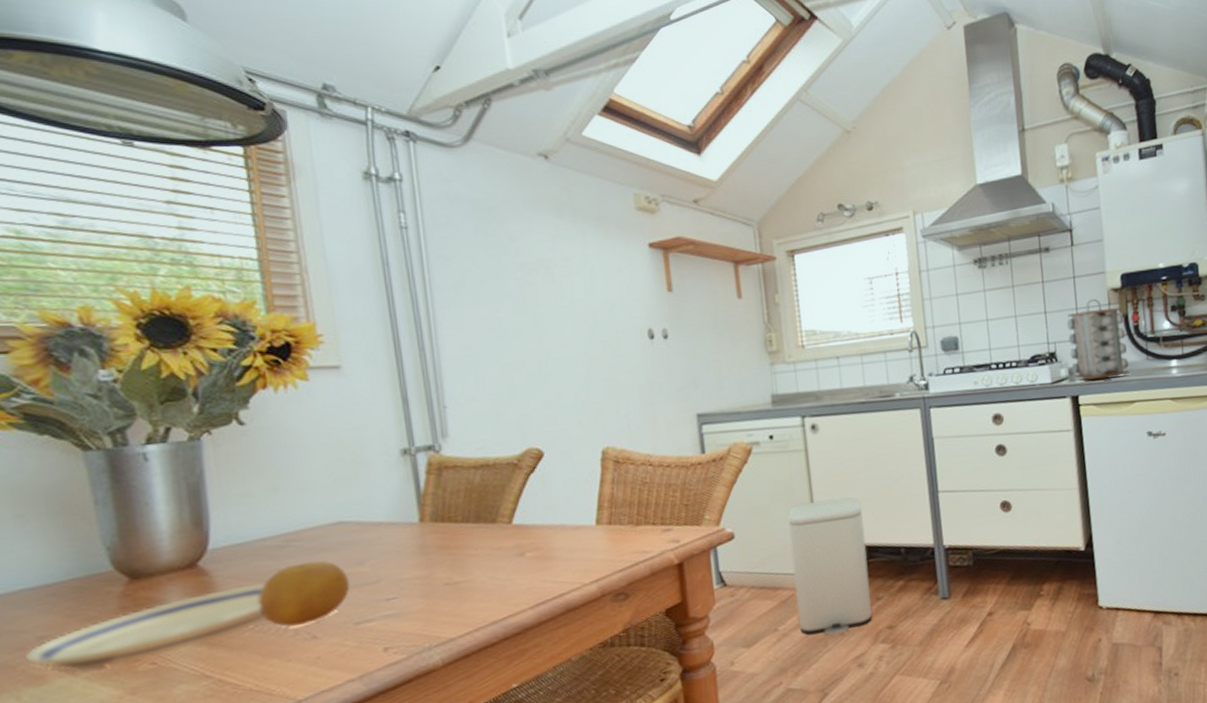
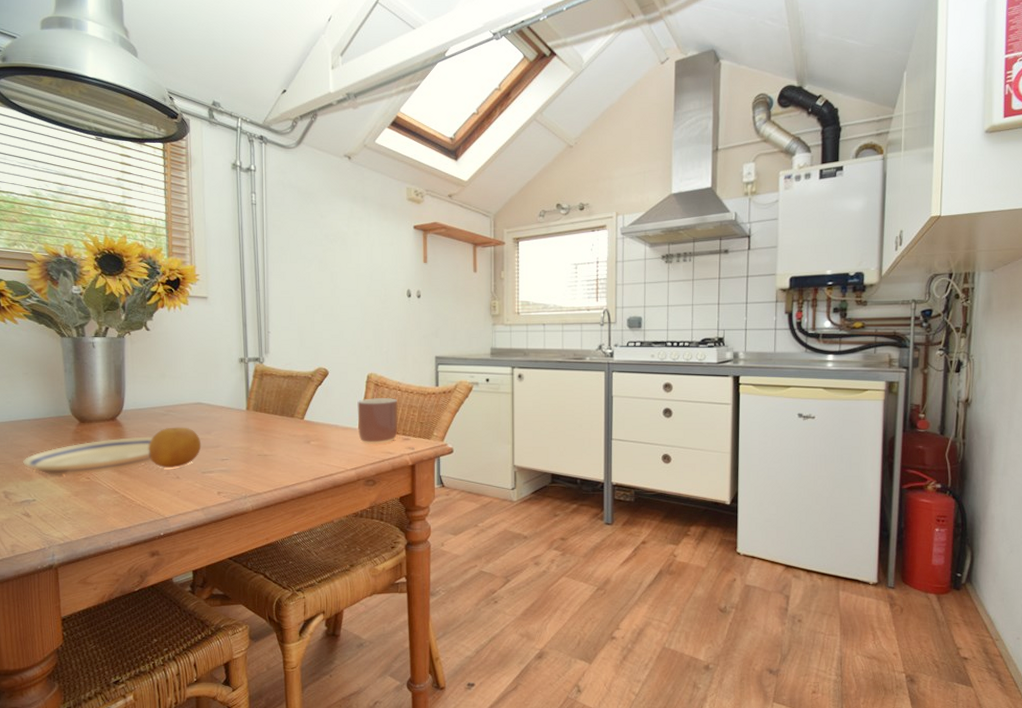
mug: none [590,477,654,545] -> present [357,397,398,445]
pedal bin: present [787,497,873,636] -> none [493,433,550,537]
spice rack: present [1067,298,1130,381] -> none [736,295,789,366]

